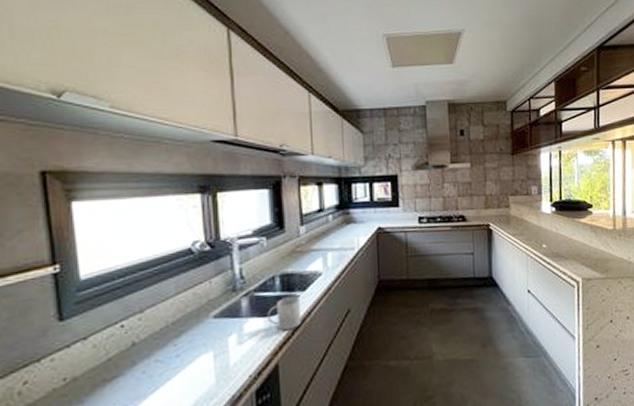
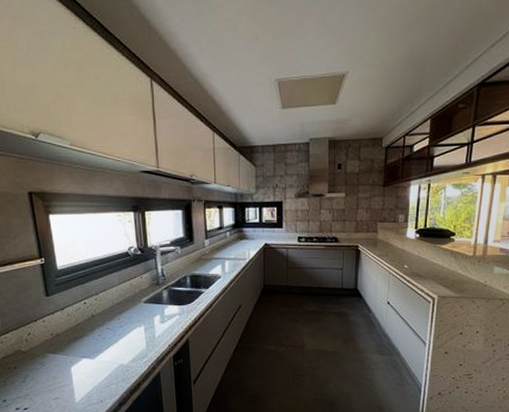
mug: present [267,297,302,331] -> none [181,292,206,316]

